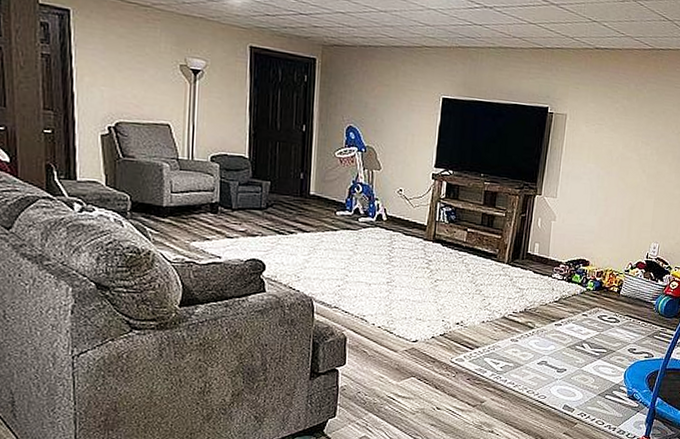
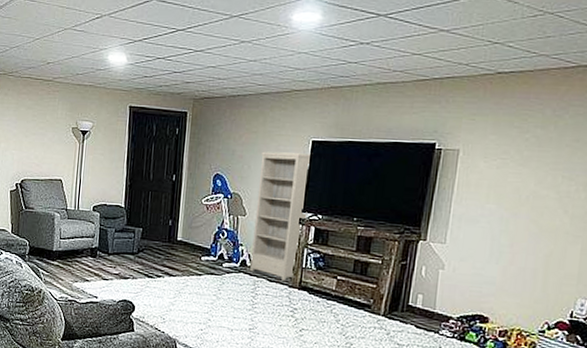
bookshelf: none [386,105,441,234] -> present [250,151,310,281]

